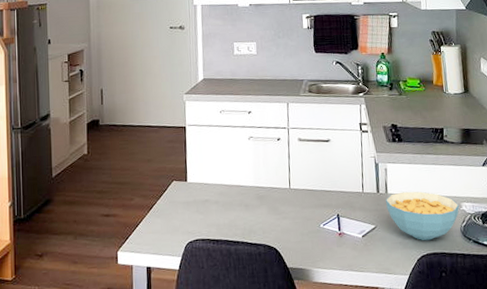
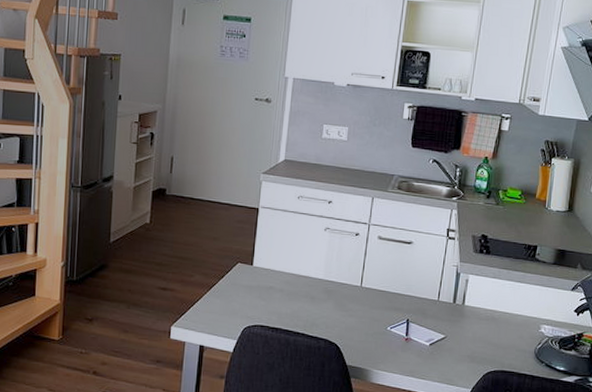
cereal bowl: present [386,191,460,241] -> none [460,305,539,358]

